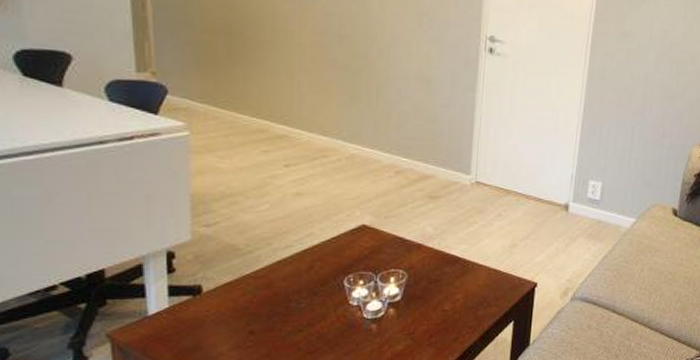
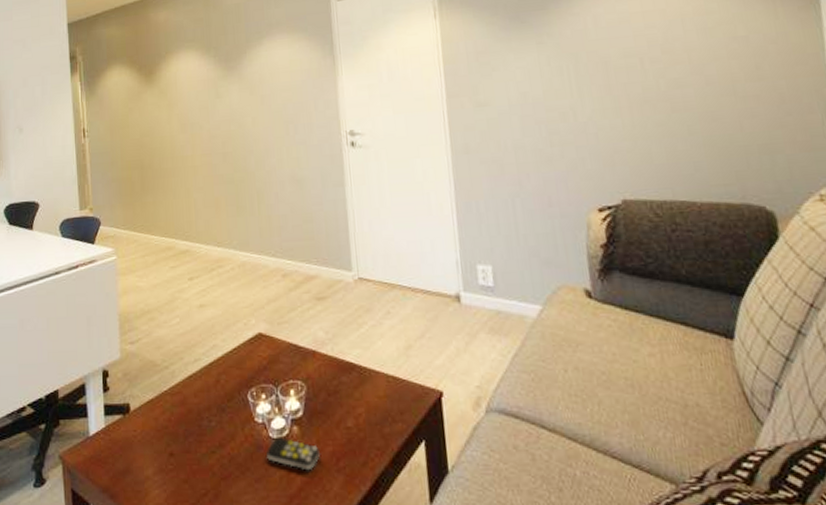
remote control: none [357,317,415,345] -> present [265,437,321,471]

